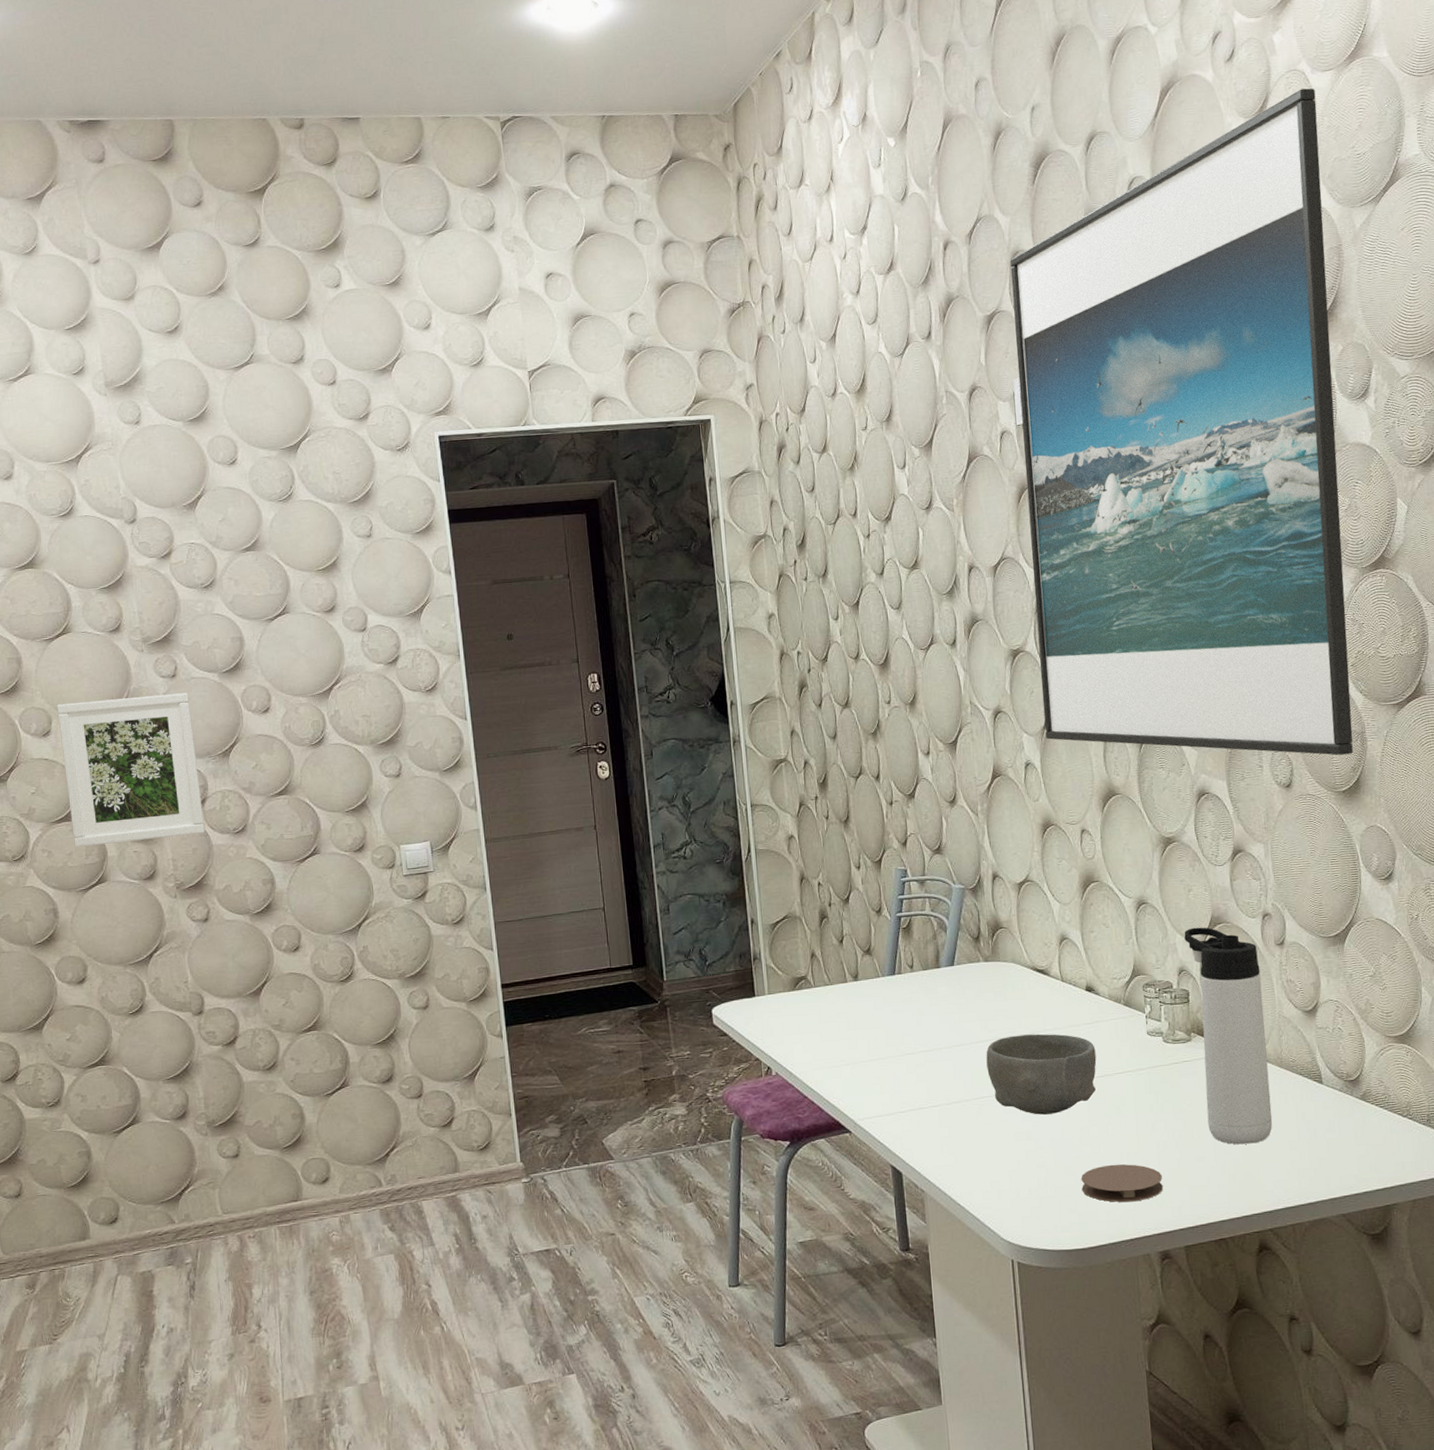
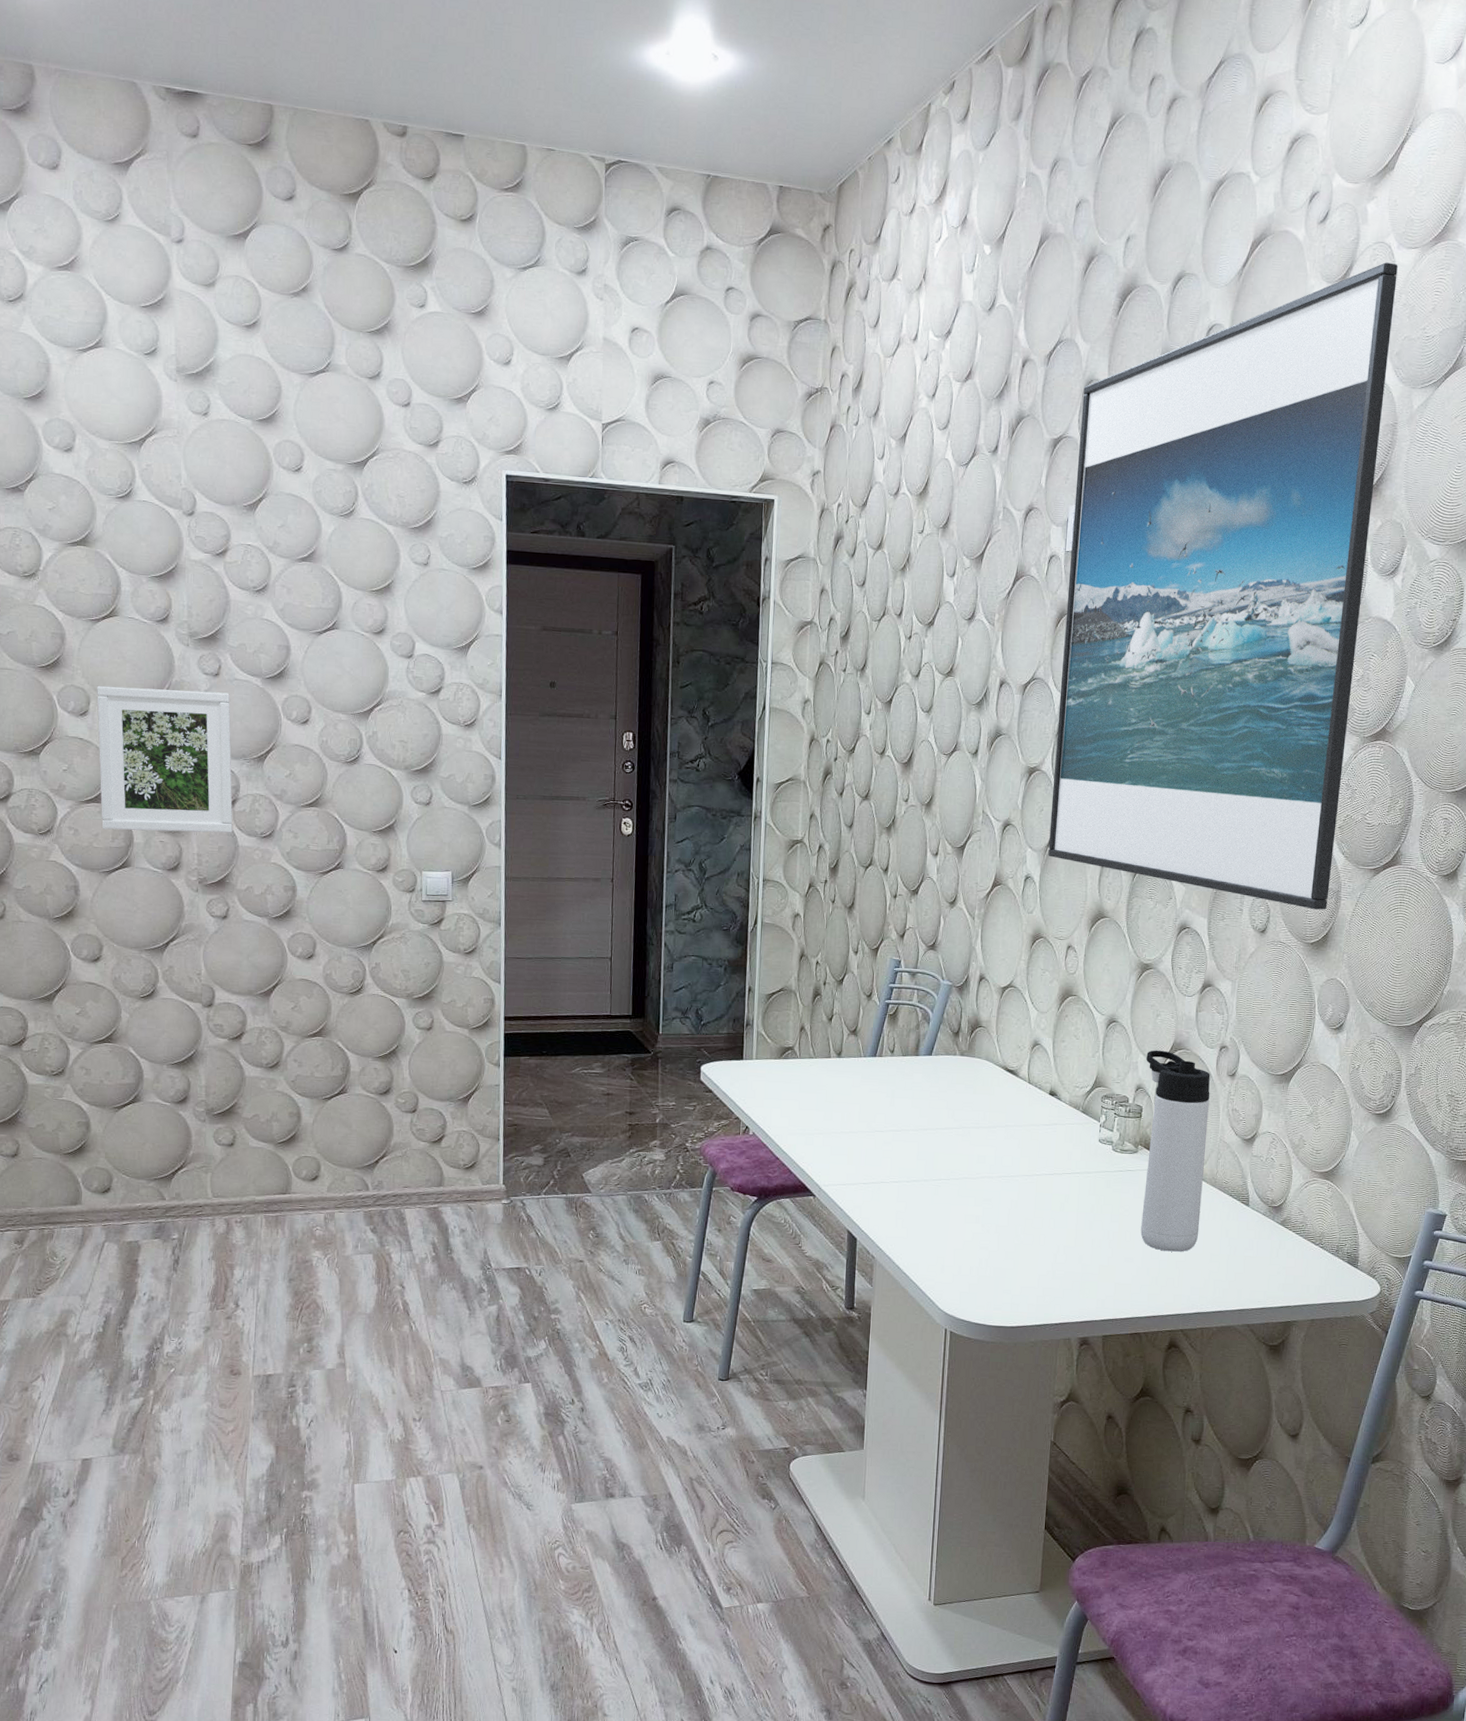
bowl: present [986,1034,1097,1115] -> none [948,1127,1050,1203]
coaster: present [1081,1164,1163,1203] -> none [1018,1254,1092,1291]

